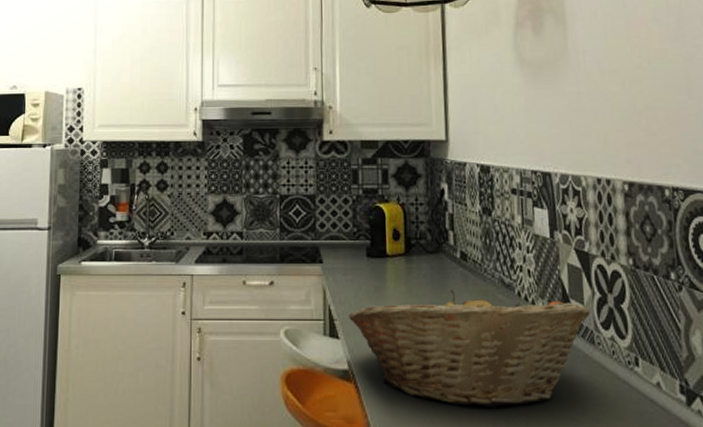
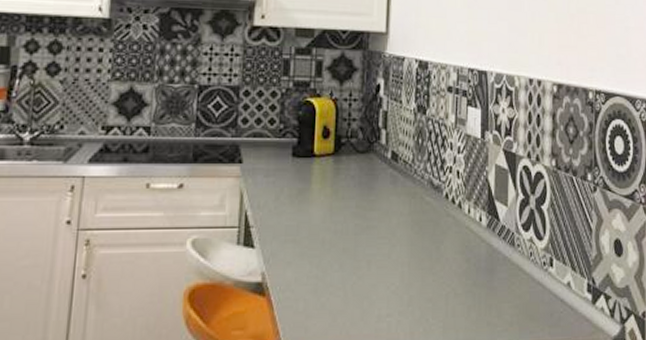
fruit basket: present [349,289,591,408] -> none [267,192,513,316]

